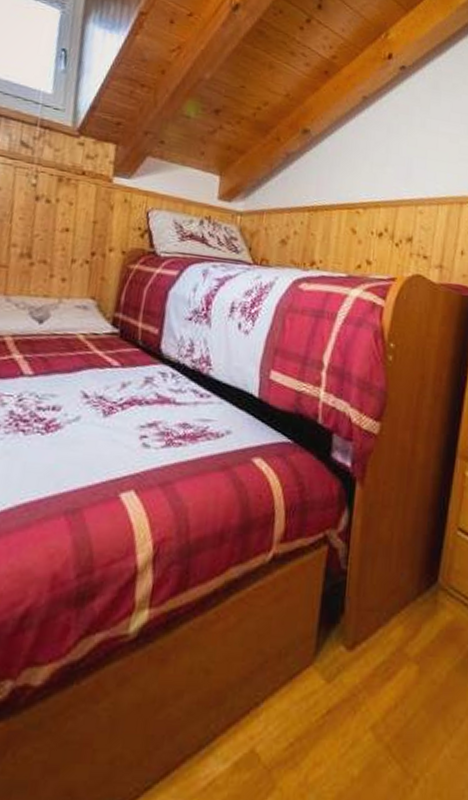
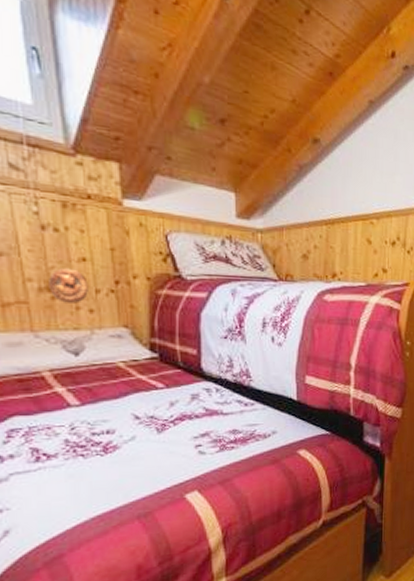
decorative relief: none [29,236,66,271] -> present [49,268,88,303]

